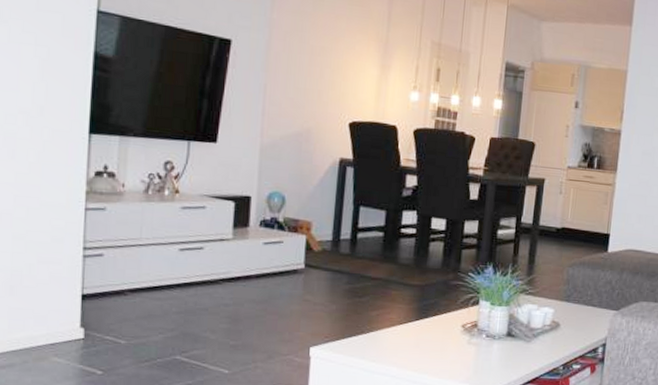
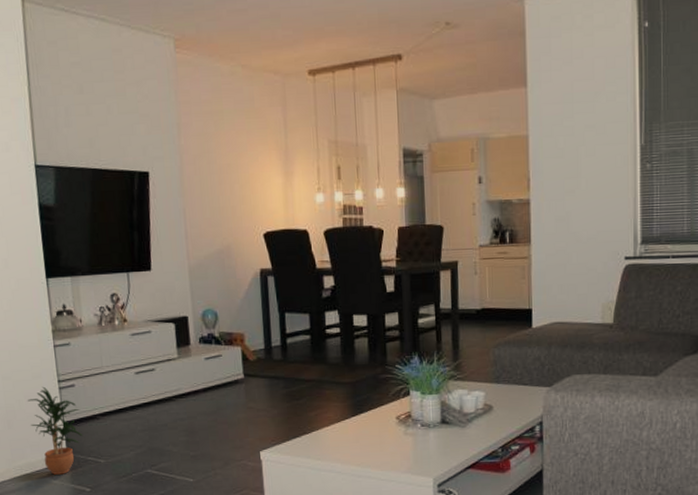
potted plant: none [40,252,105,353] -> present [27,386,82,475]

